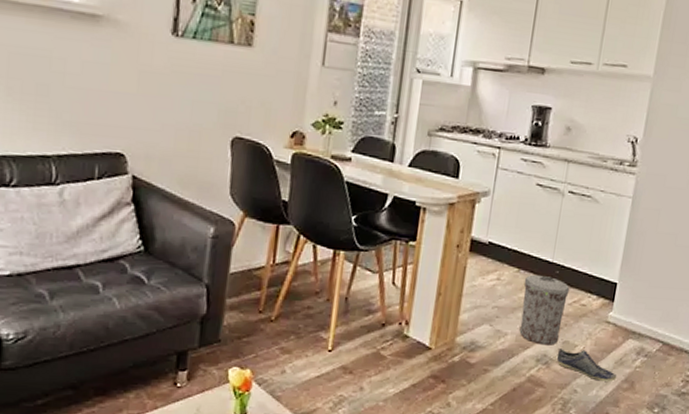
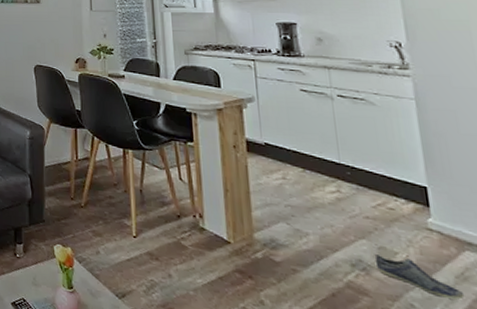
trash can: present [519,274,570,345] -> none [312,175,371,250]

